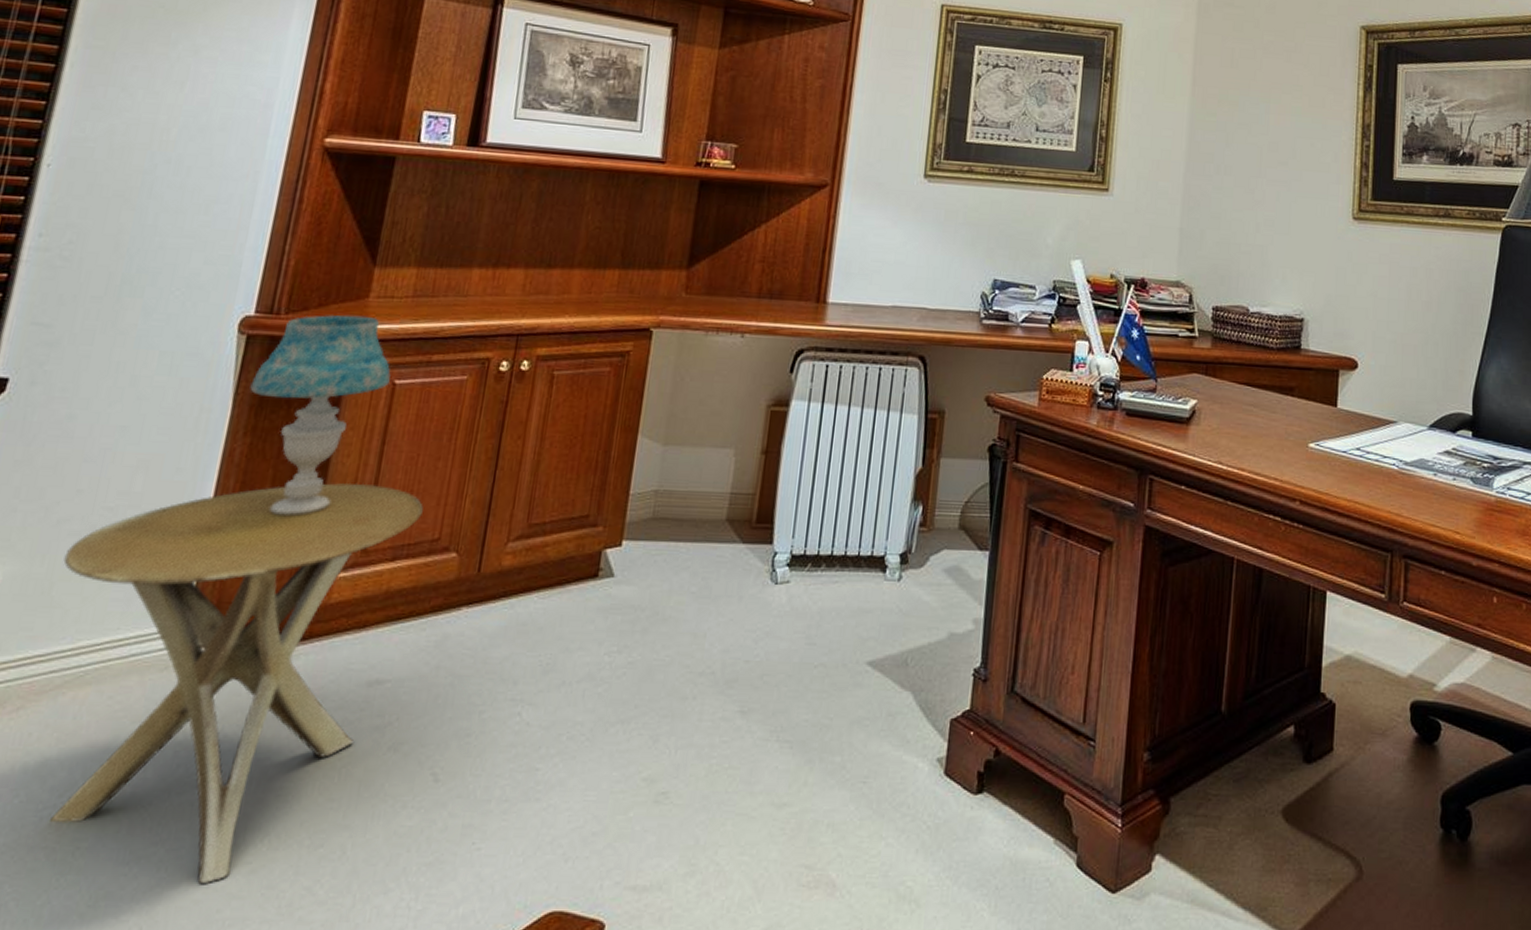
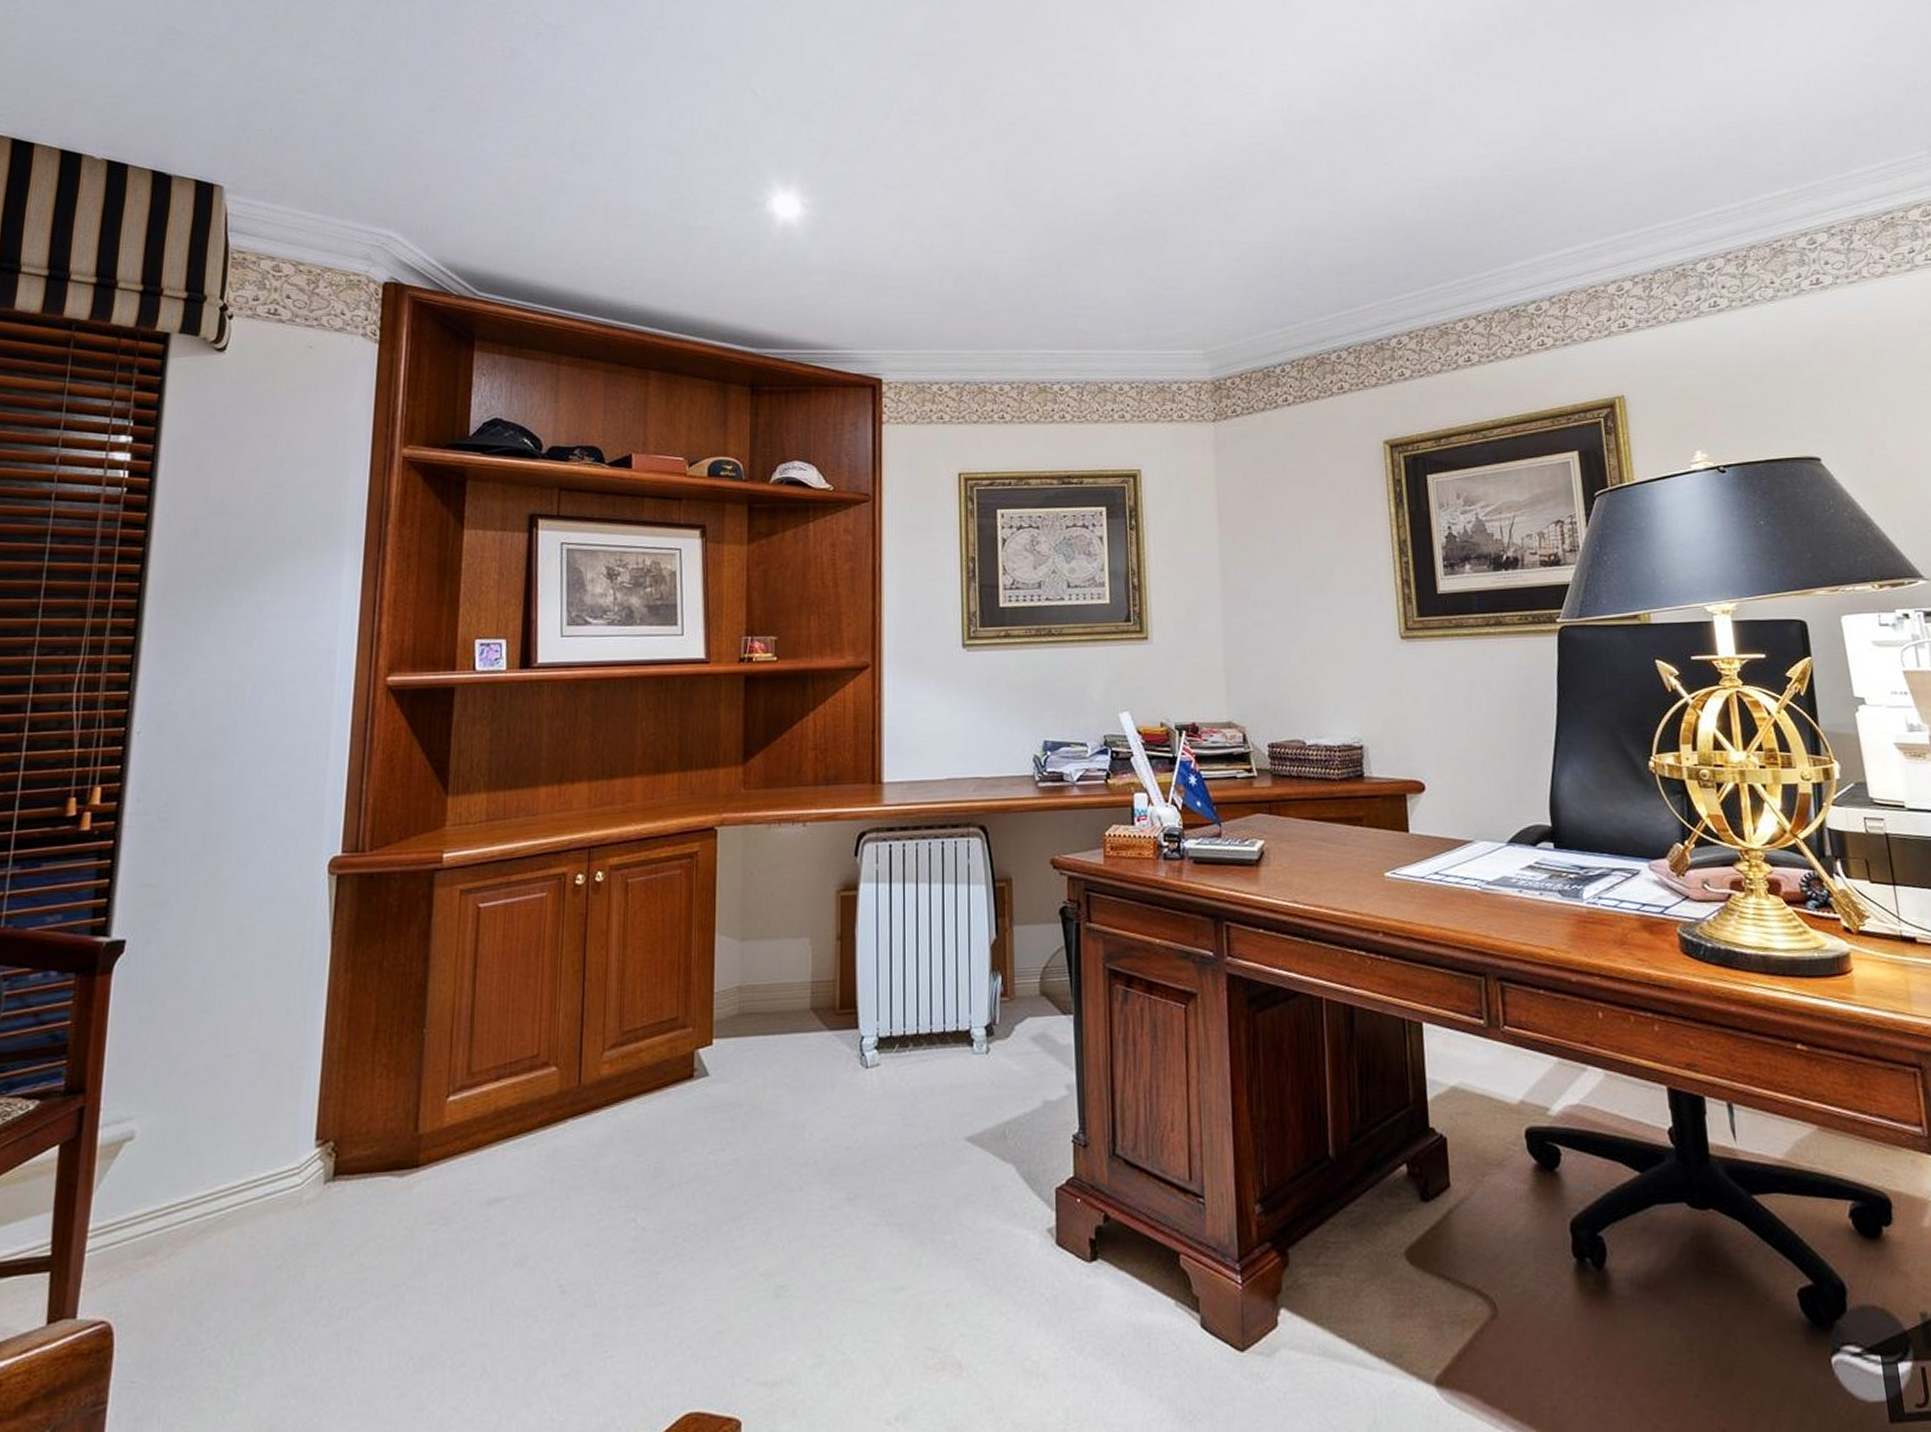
side table: present [48,482,424,883] -> none [194,1007,520,1411]
table lamp: present [250,314,391,516] -> none [345,844,474,1046]

